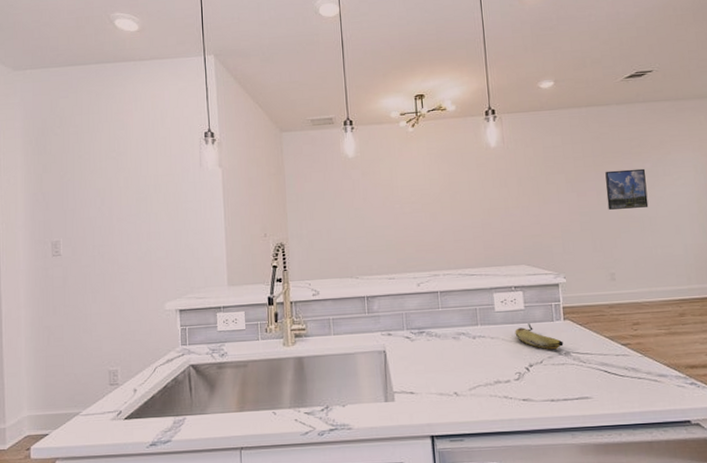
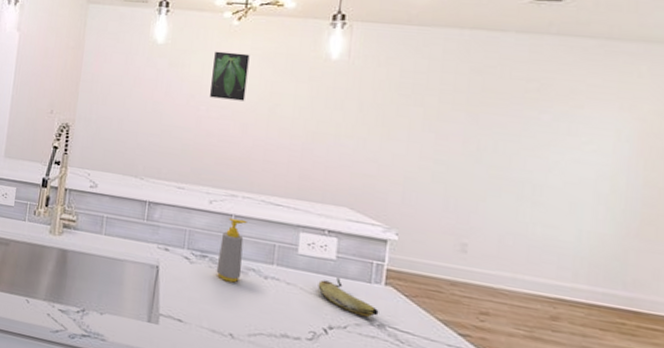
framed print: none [398,154,430,196] -> present [210,51,250,101]
soap bottle: none [432,293,455,349] -> present [216,217,247,283]
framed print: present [605,168,649,210] -> none [475,114,541,171]

